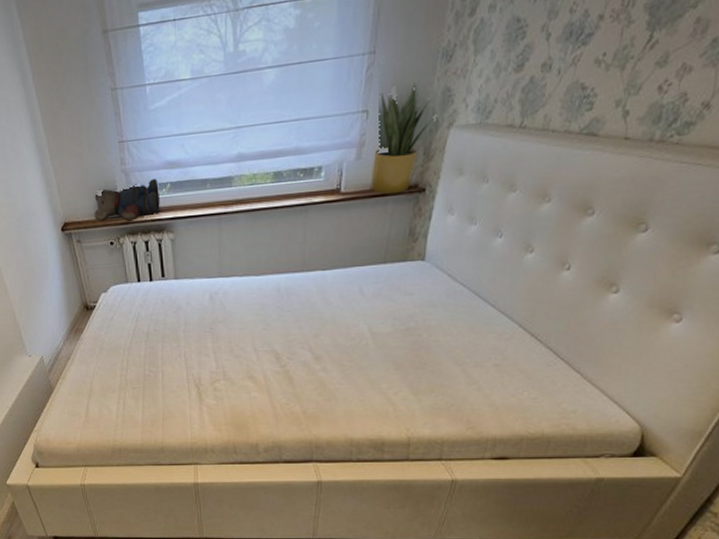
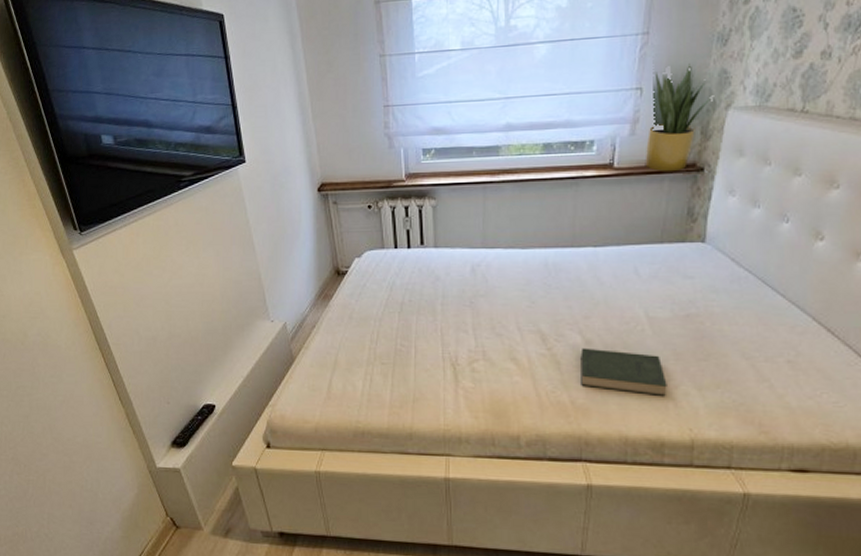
teddy bear: present [94,178,160,222] -> none [353,143,423,185]
book: none [311,363,388,403] -> present [580,347,667,397]

